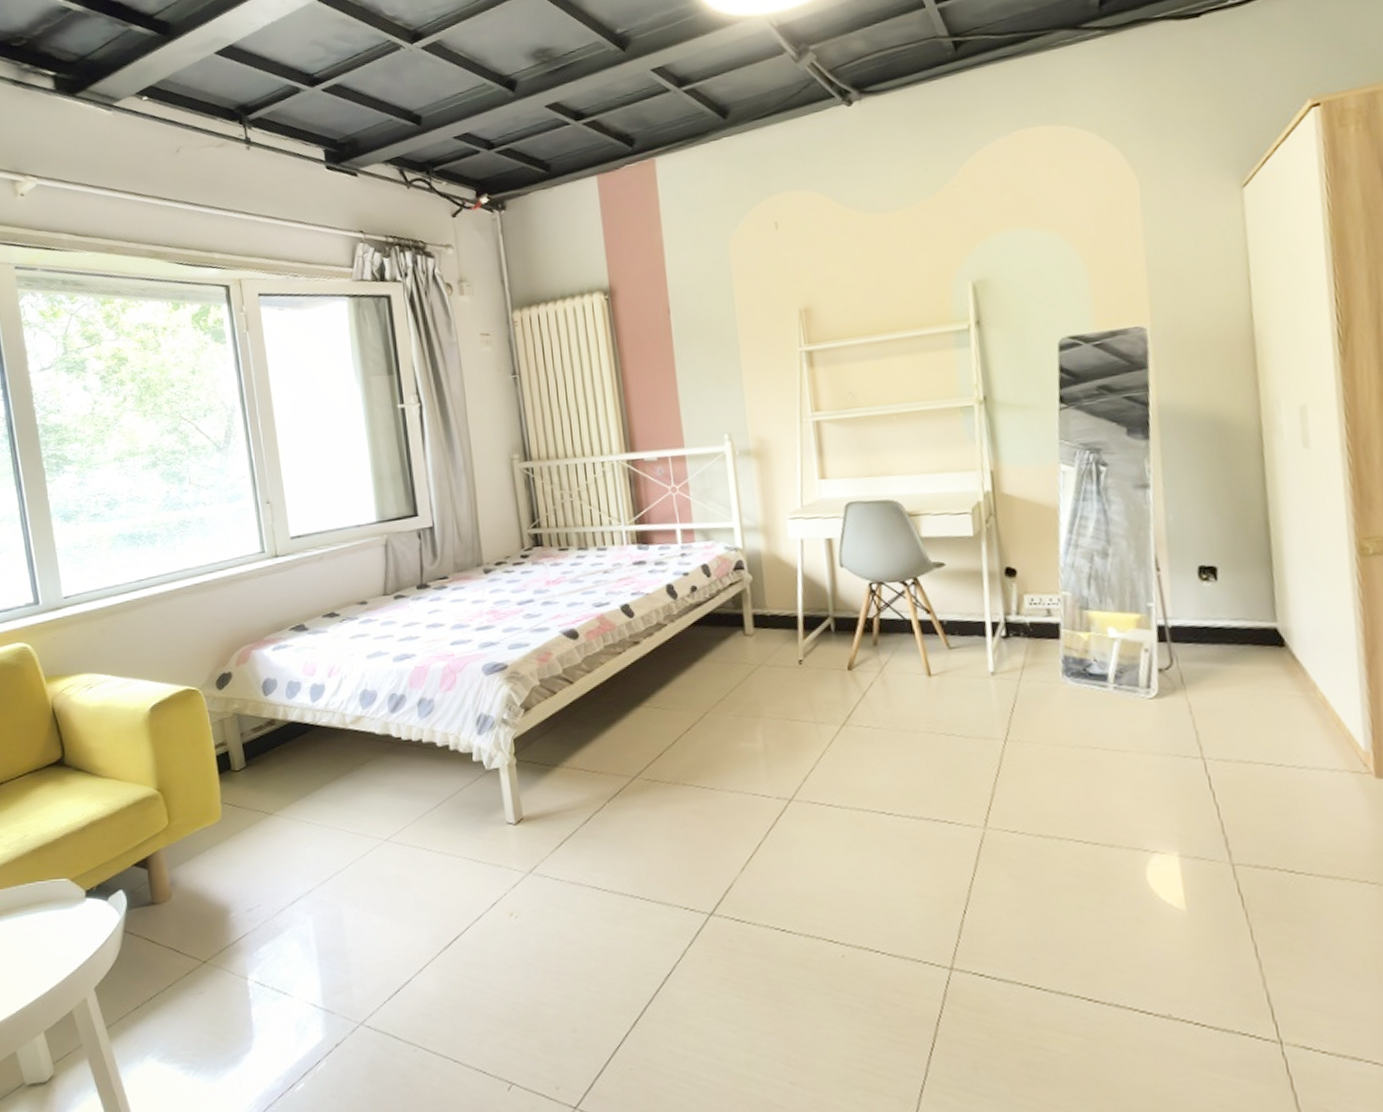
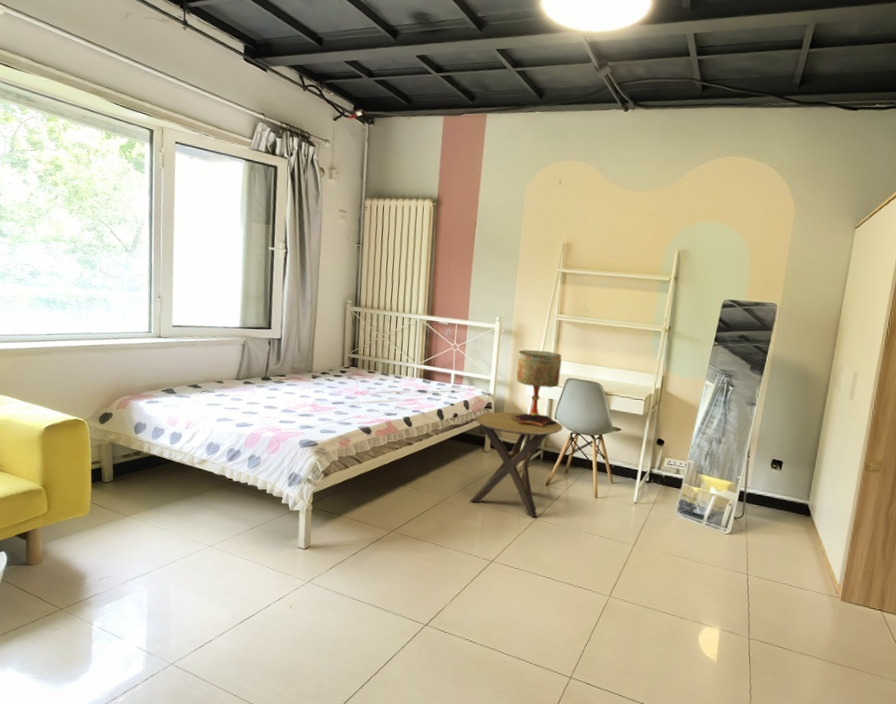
side table: none [723,567,857,723] -> present [470,411,563,518]
table lamp: none [765,468,844,584] -> present [511,349,562,427]

